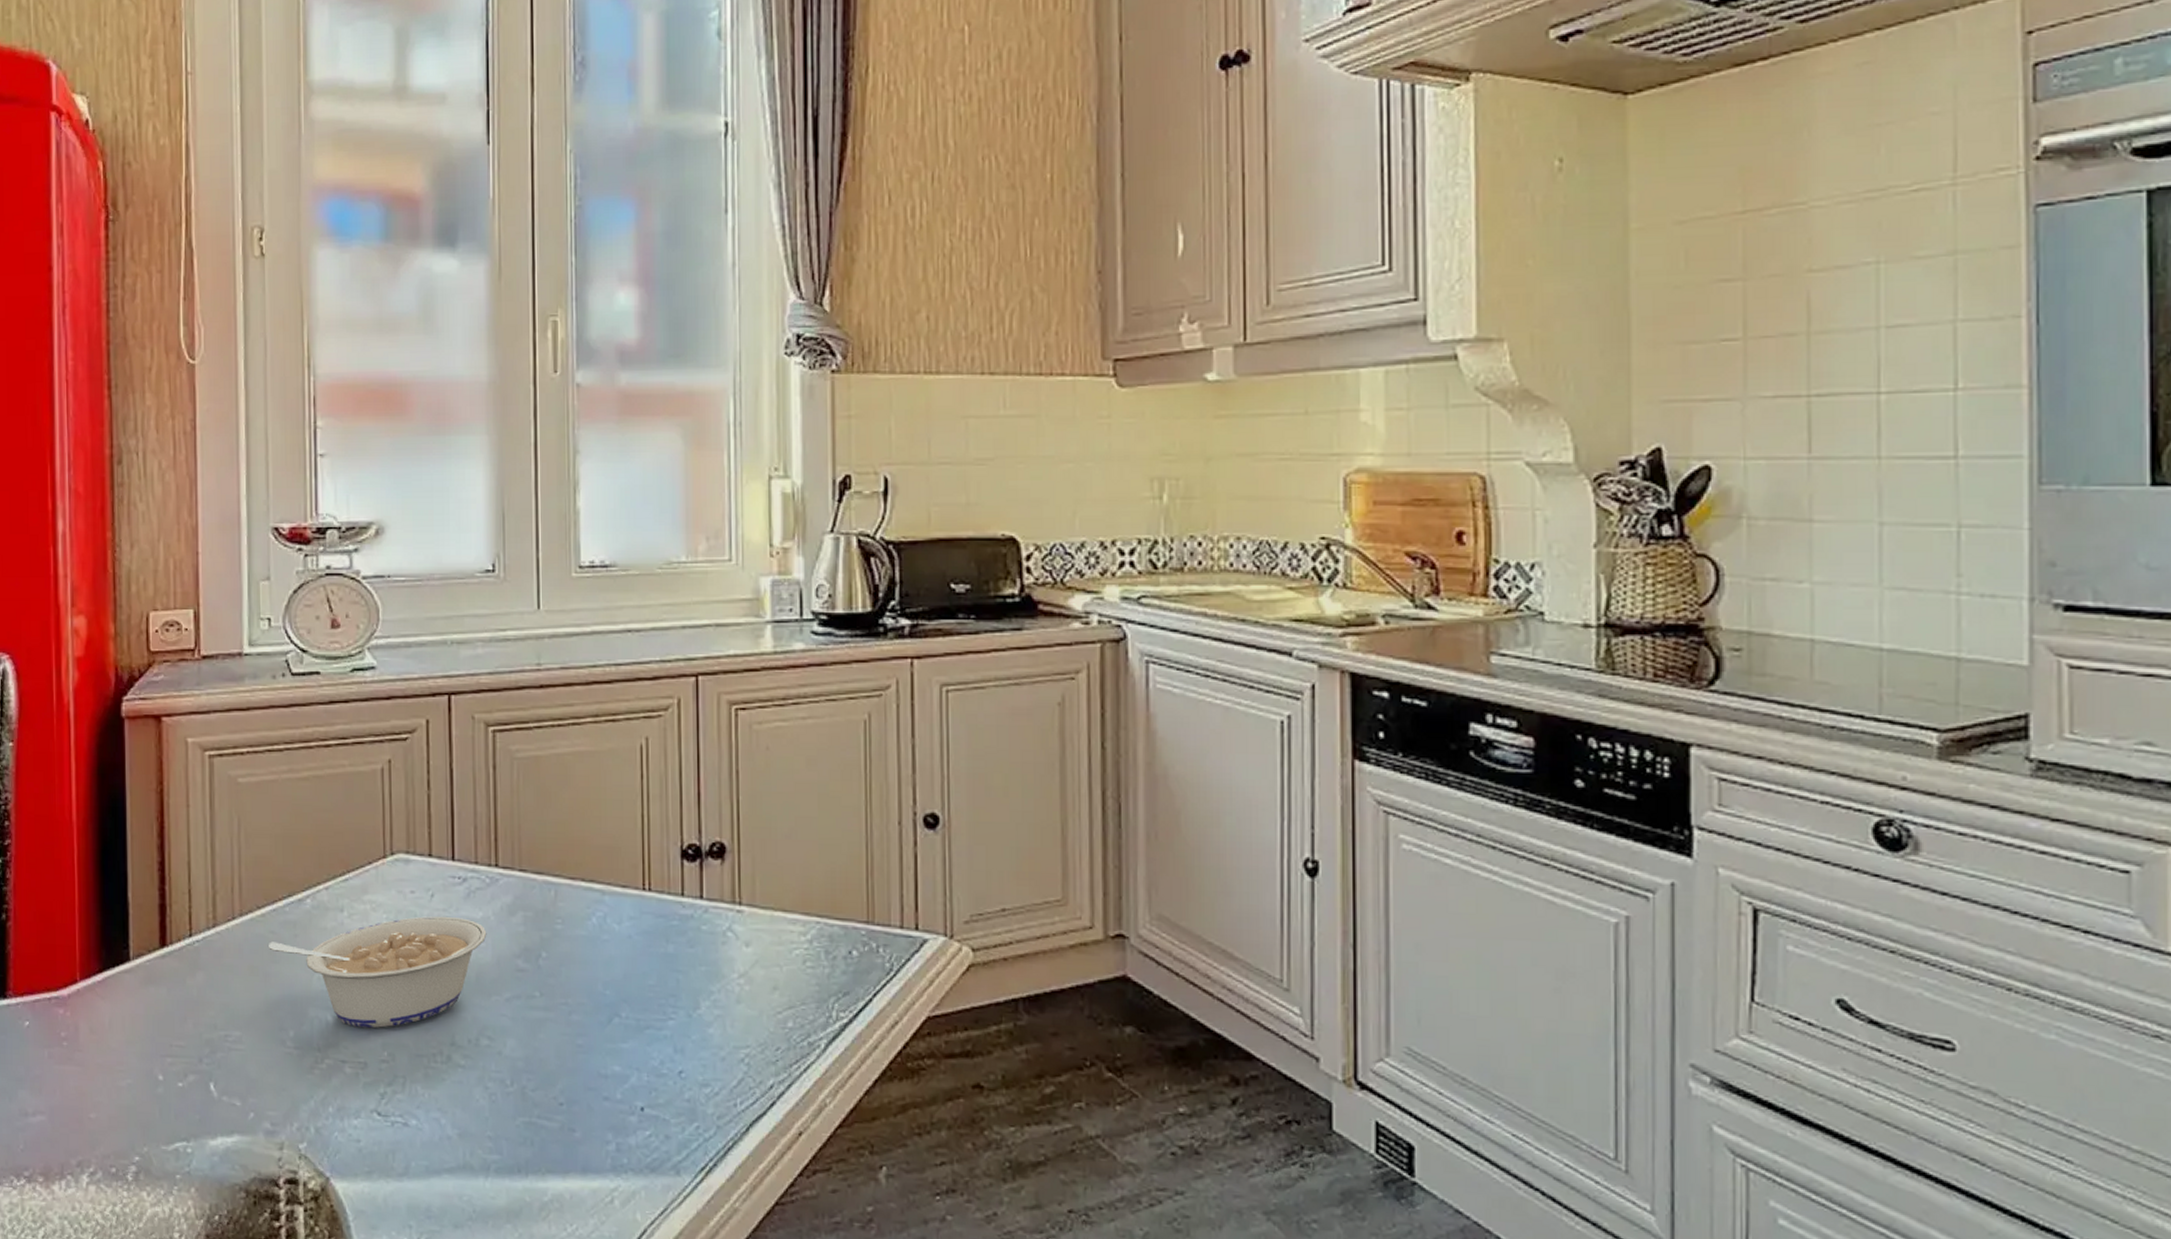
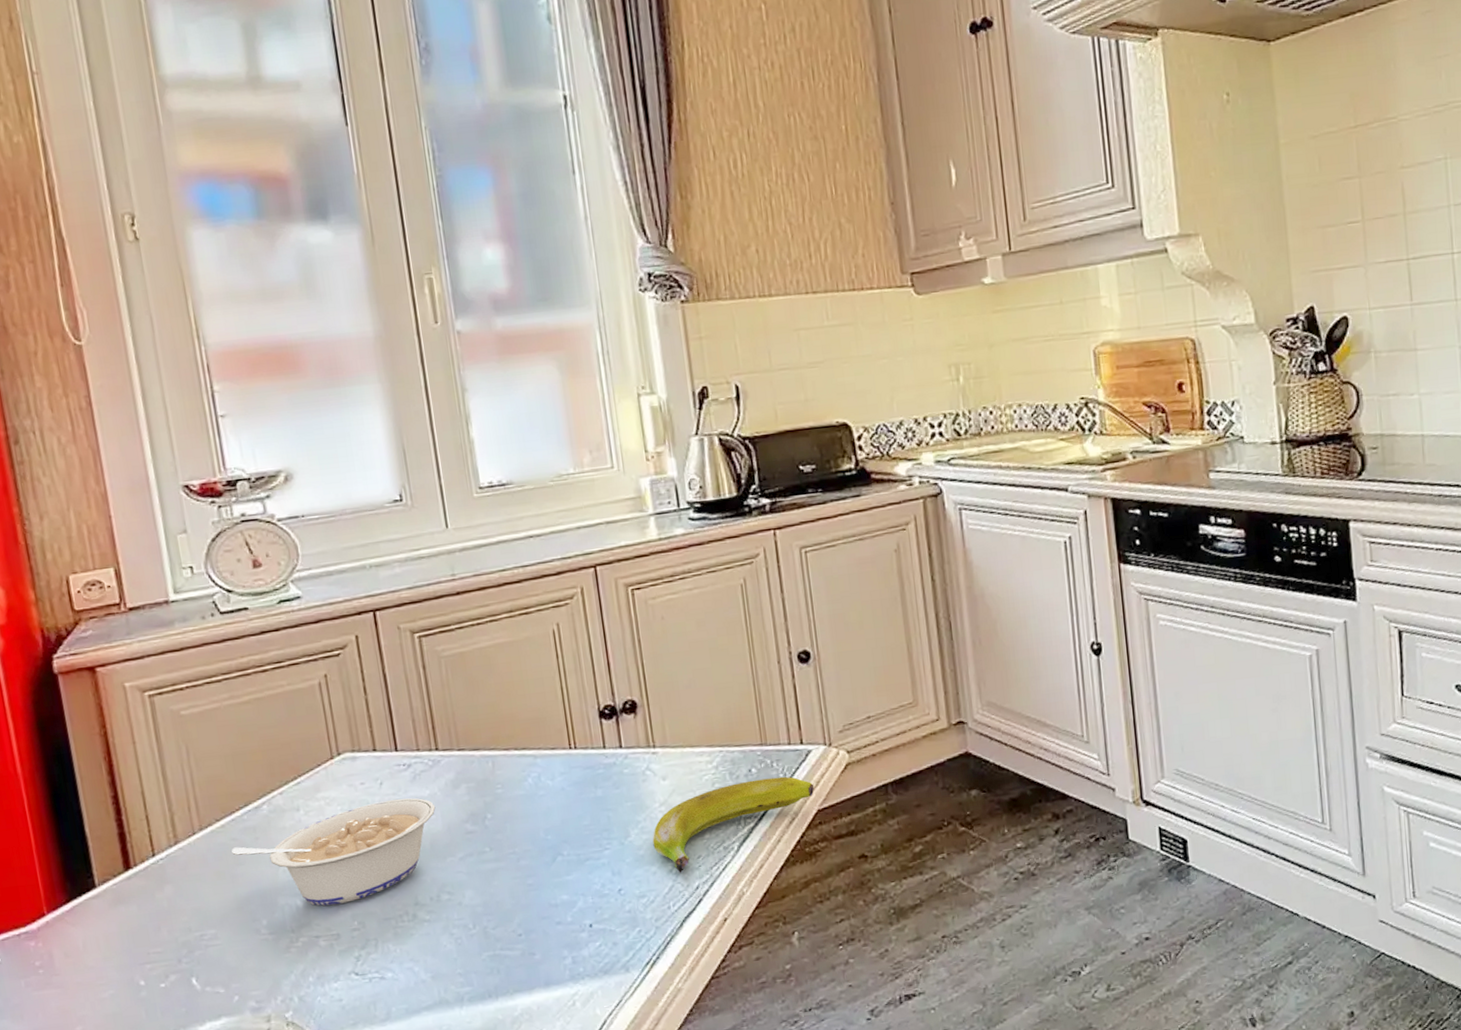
banana: none [725,965,927,1066] -> present [652,776,815,874]

